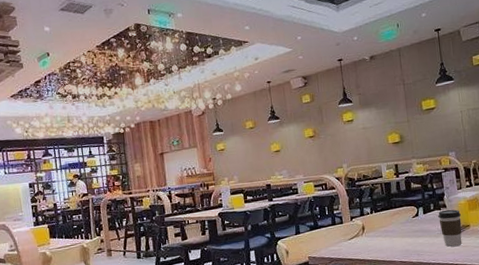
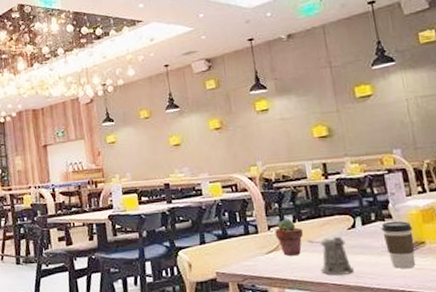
potted succulent: none [356,211,378,241] -> present [274,219,303,256]
pepper shaker: none [380,223,416,255] -> present [306,236,354,275]

